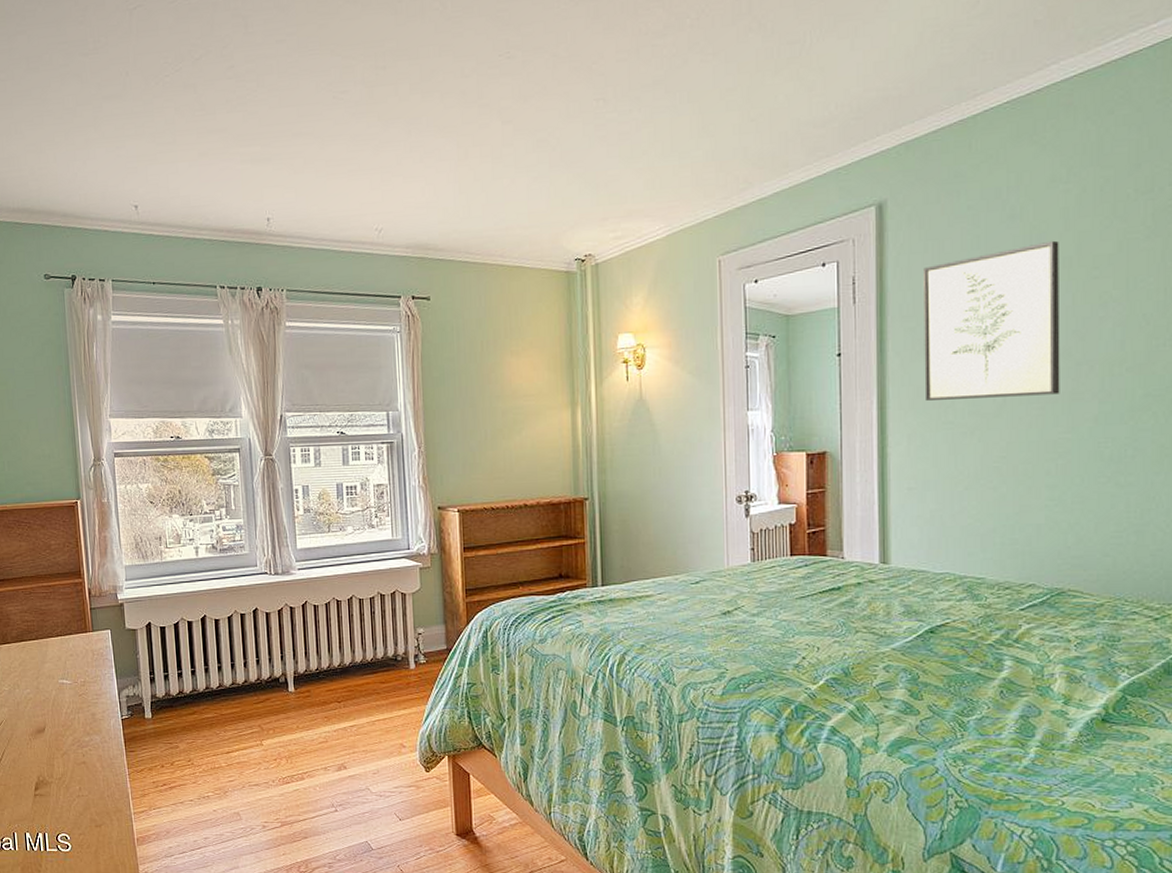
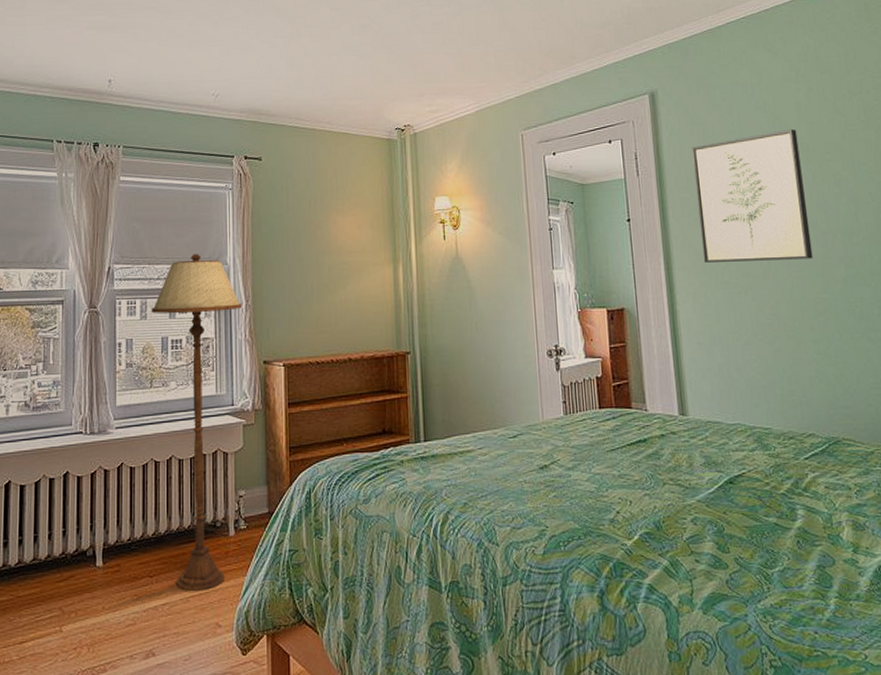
floor lamp: none [324,400,414,717] -> present [151,254,242,592]

